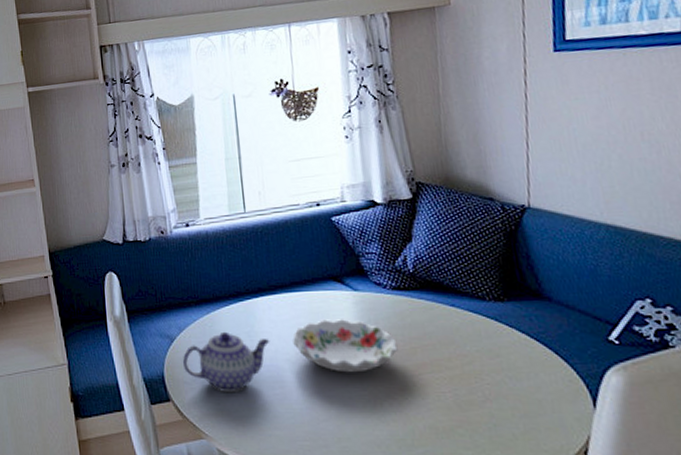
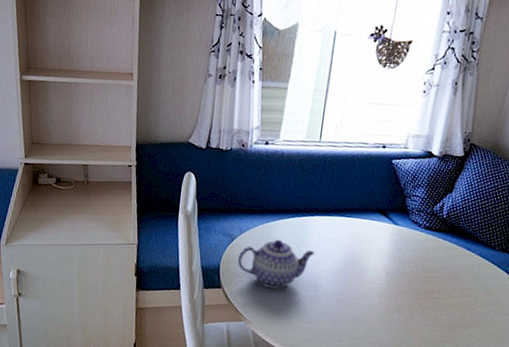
decorative bowl: present [293,319,398,373] -> none [333,243,417,290]

